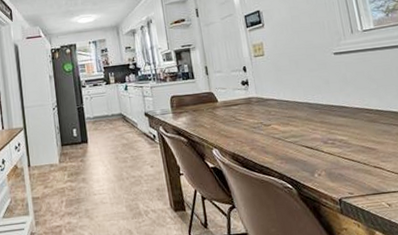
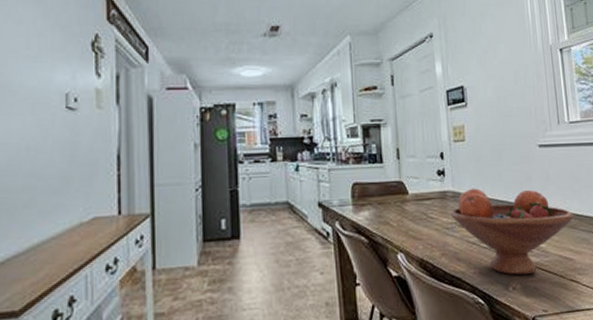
fruit bowl: none [256,91,374,164] -> present [450,188,575,276]

